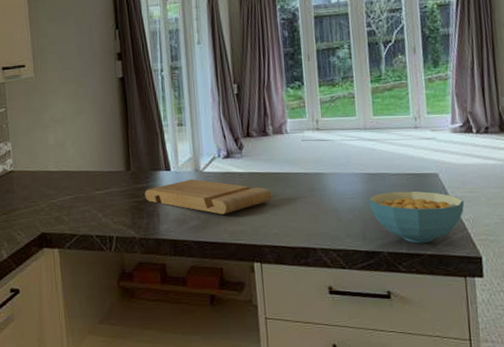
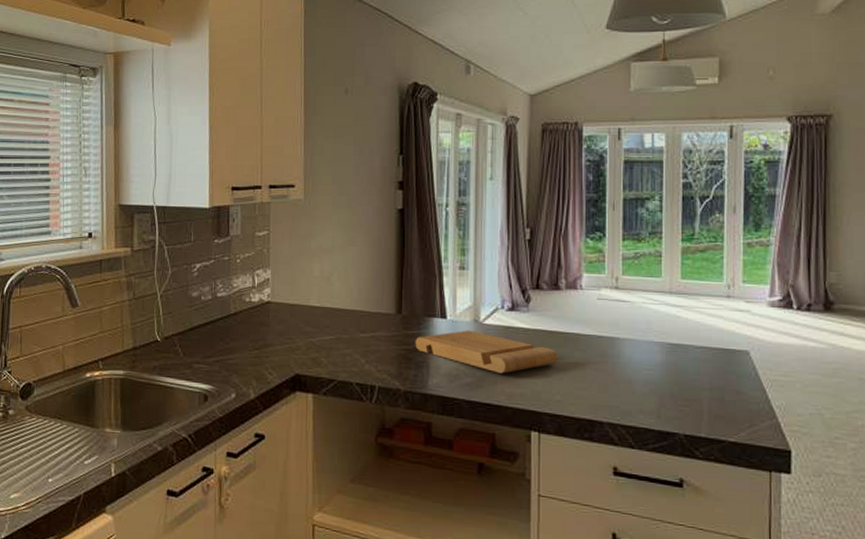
cereal bowl: present [368,191,465,243] -> none [667,366,777,429]

